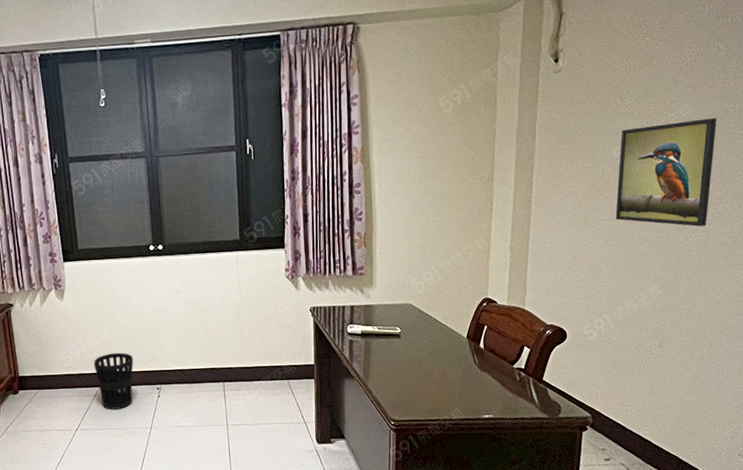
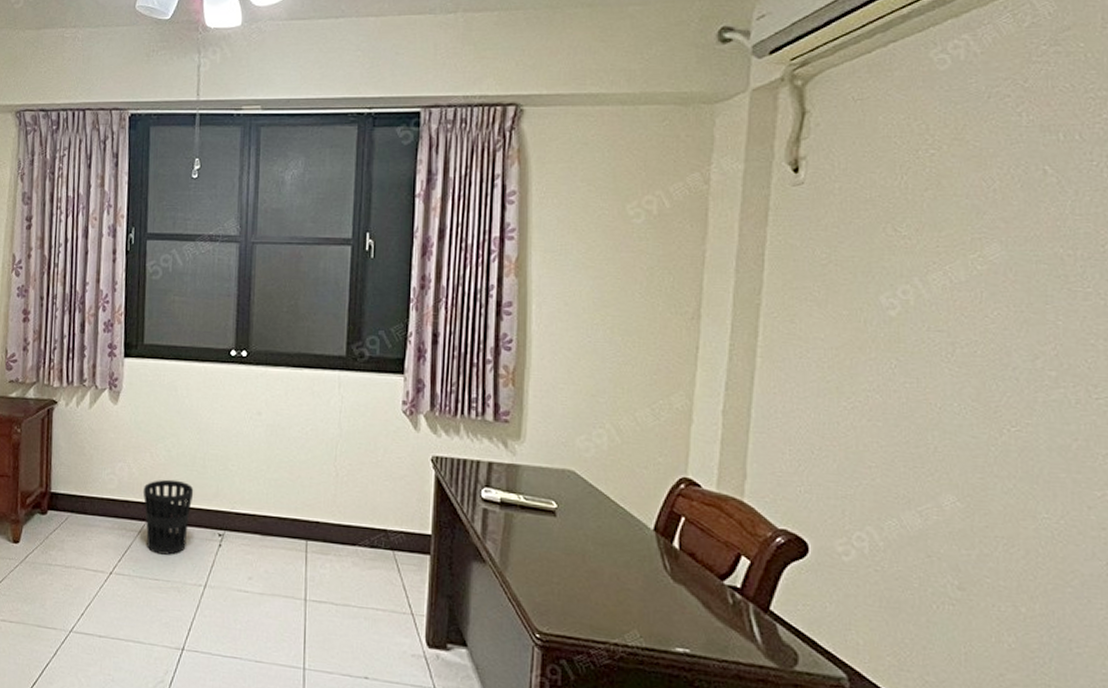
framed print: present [615,118,717,227] -> none [885,265,1047,418]

